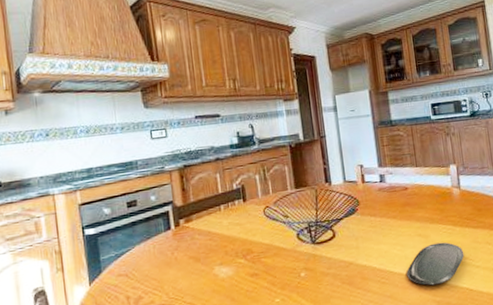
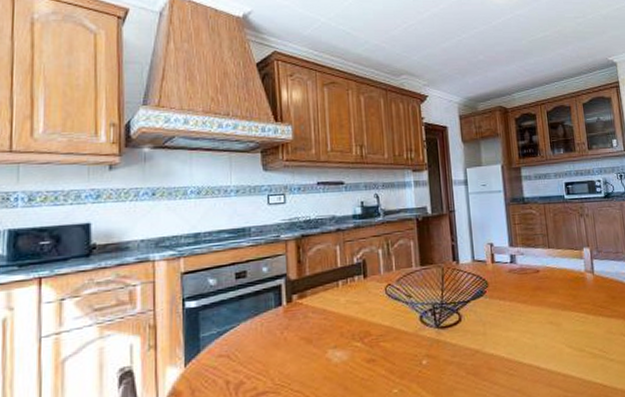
oval tray: present [406,242,464,286] -> none [536,331,598,380]

